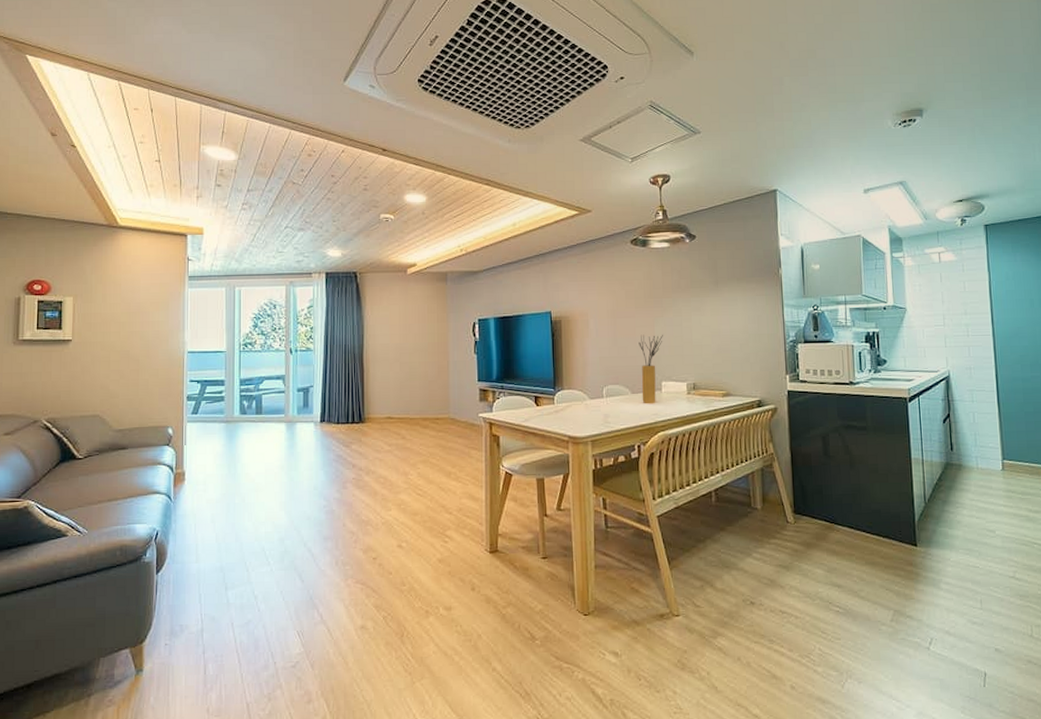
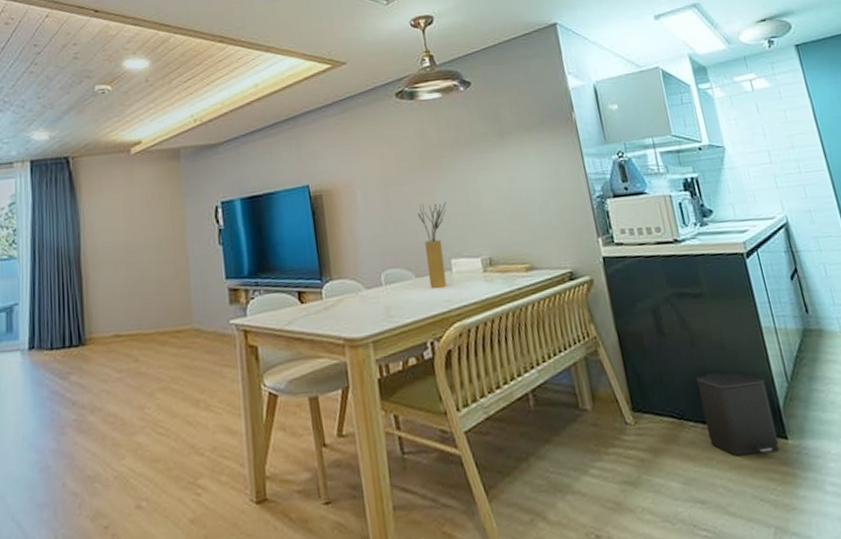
pedal bin: none [850,489,909,555] -> present [696,372,780,457]

